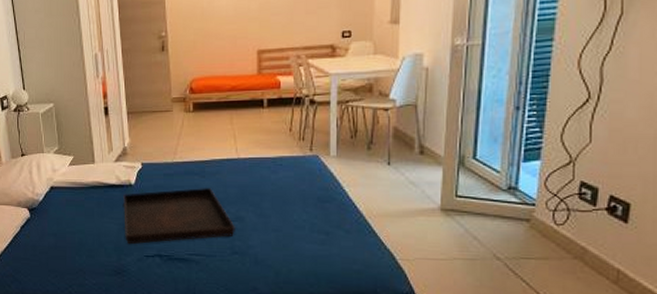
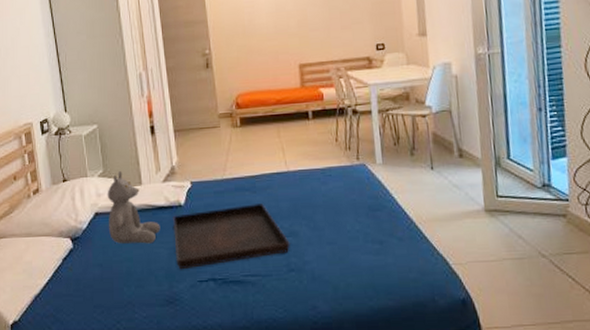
teddy bear: none [62,148,111,219] -> present [107,170,161,244]

